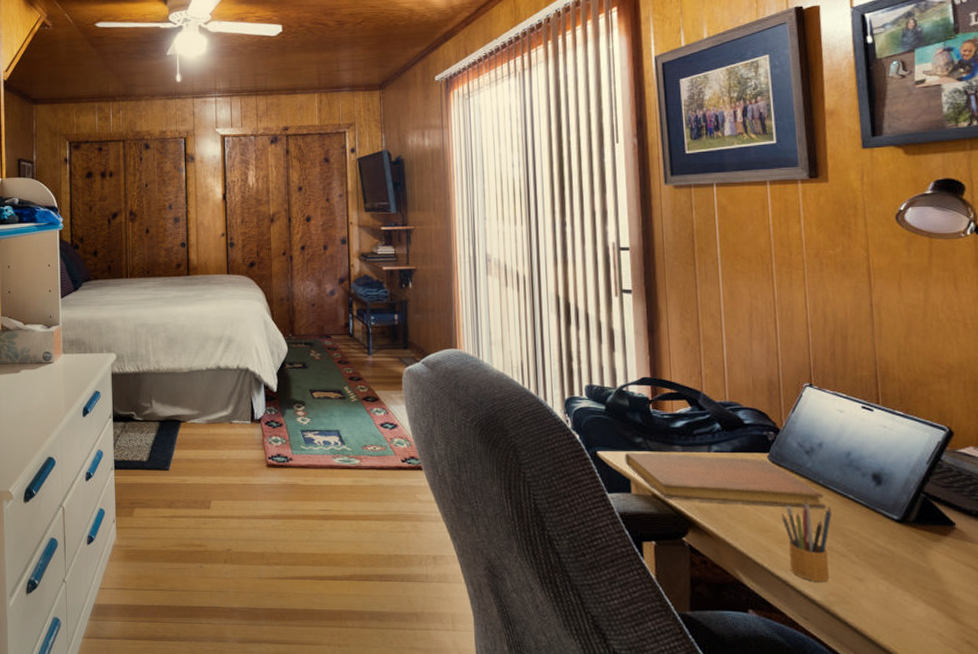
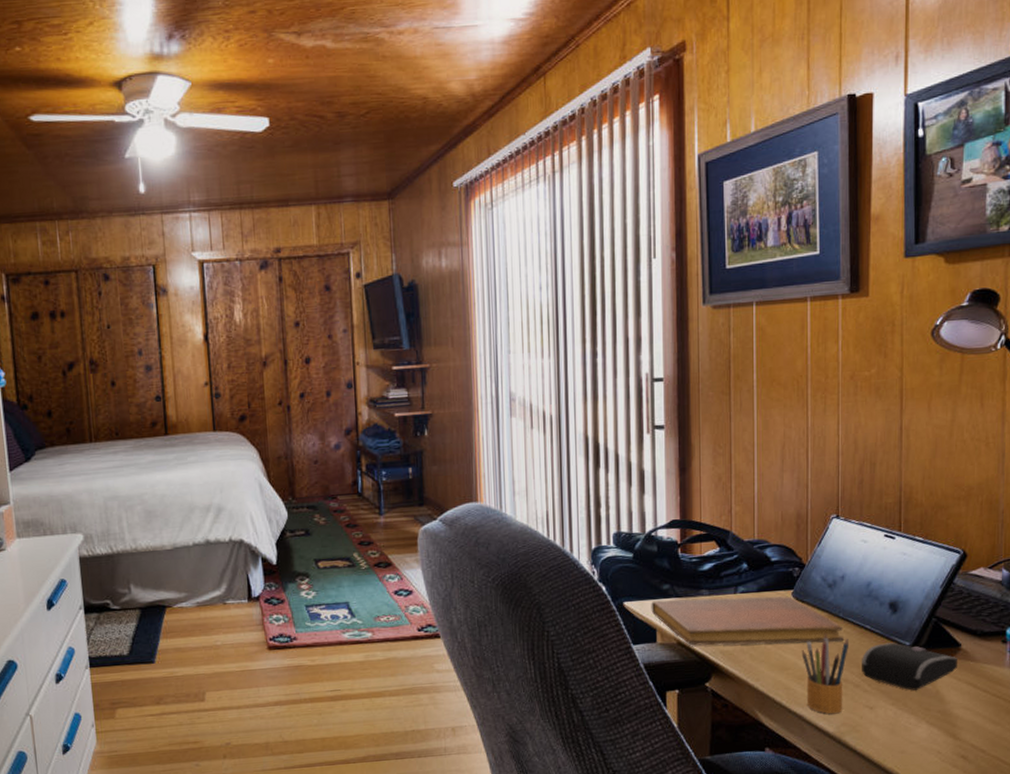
computer mouse: none [847,515,953,566] -> present [862,642,957,691]

